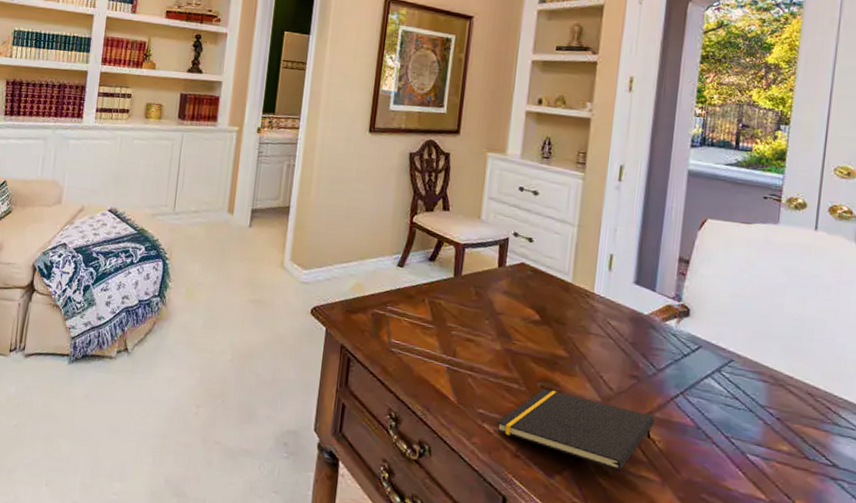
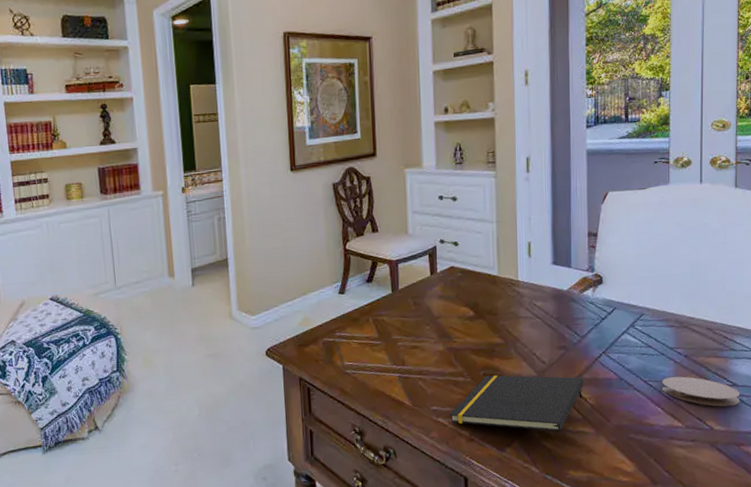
coaster: none [746,438,841,491] -> present [662,376,741,407]

